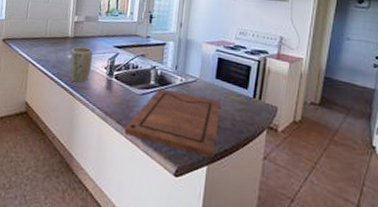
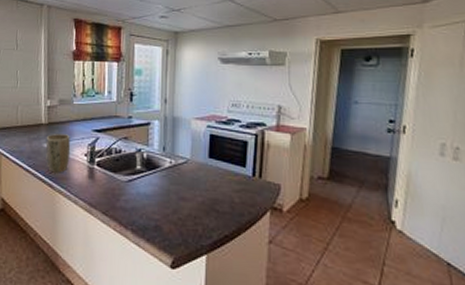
cutting board: present [125,88,220,158] -> none [112,173,216,245]

